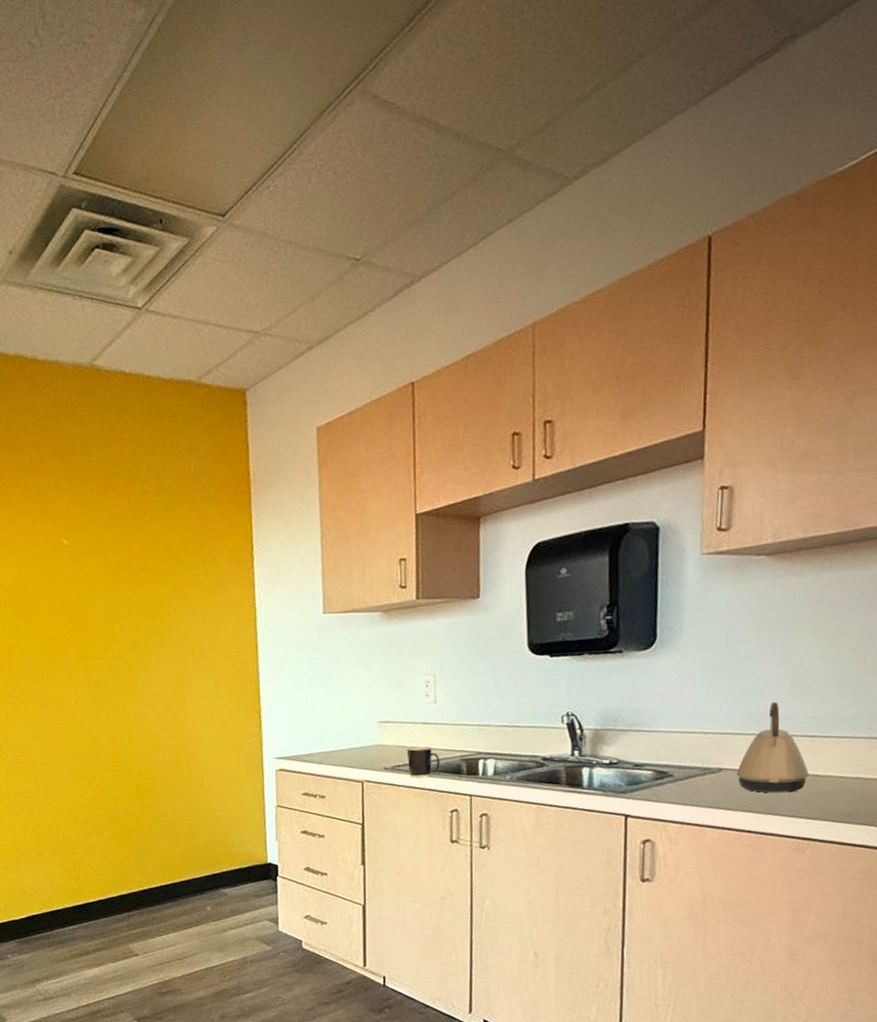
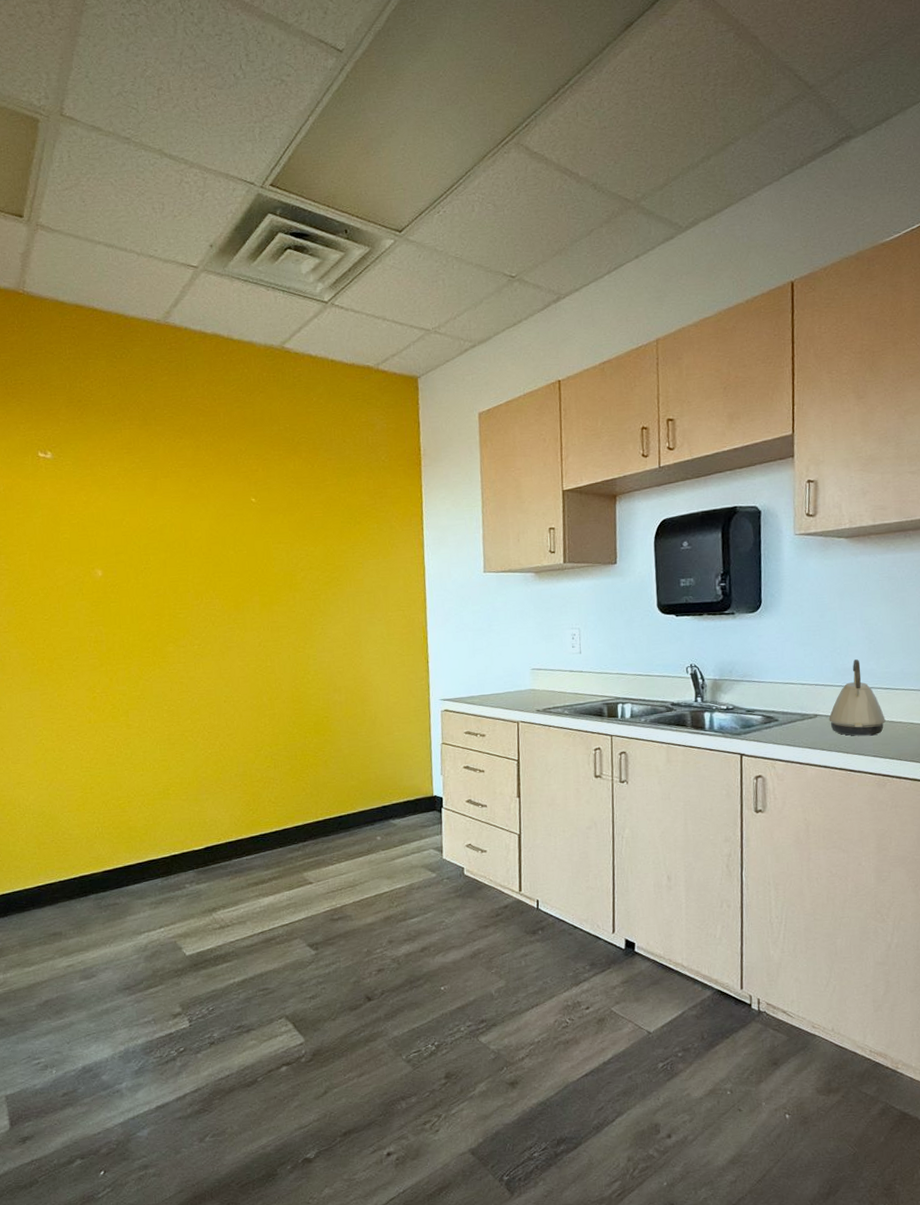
mug: present [406,746,441,779] -> none [556,691,585,720]

